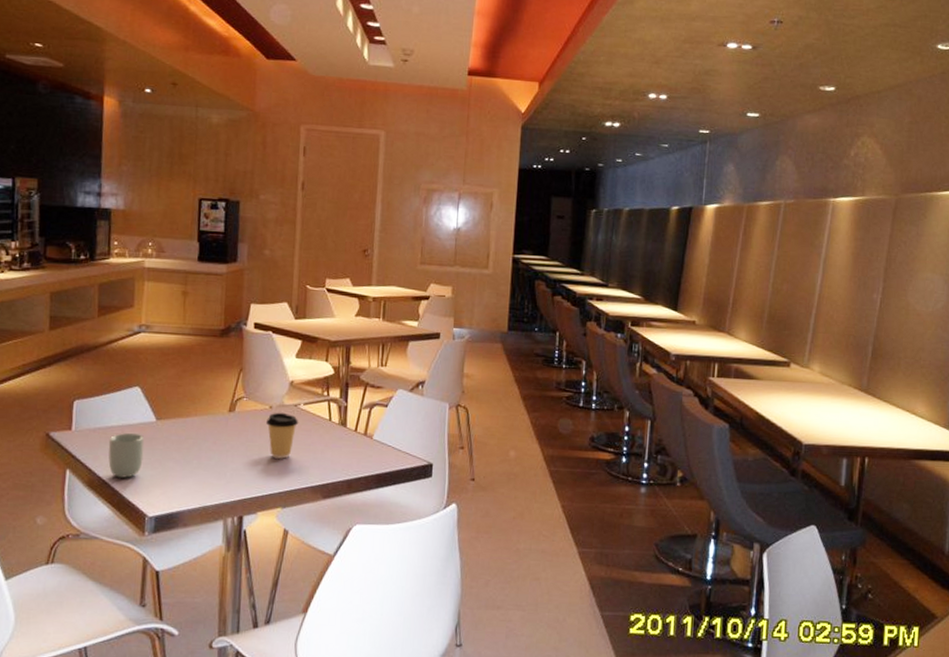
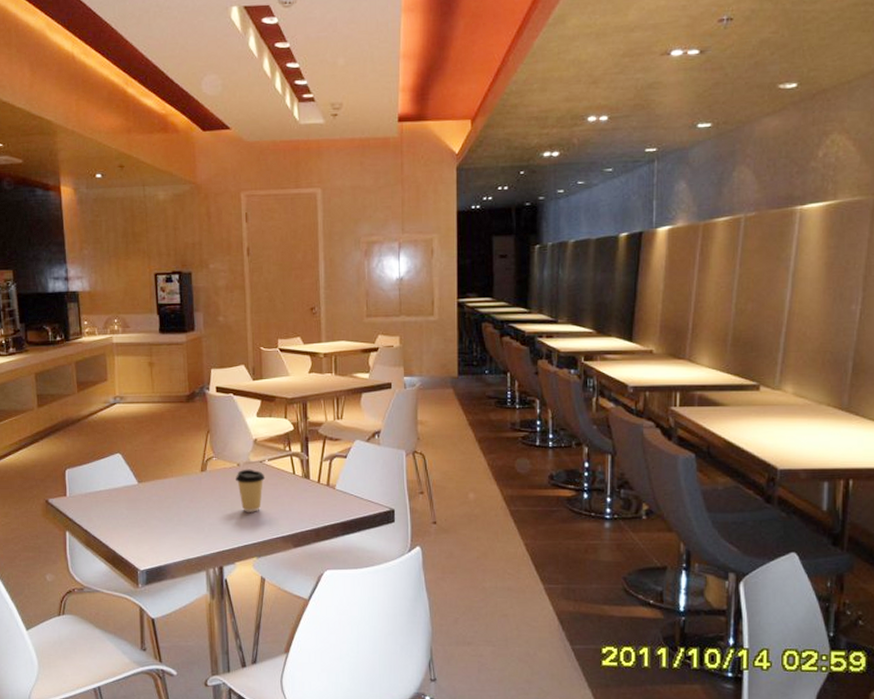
cup: present [108,433,145,478] -> none [99,496,130,537]

